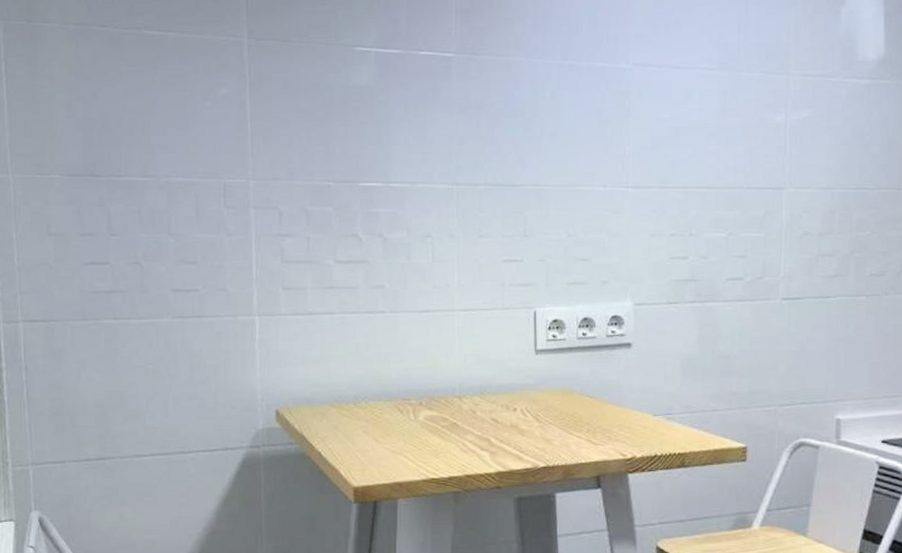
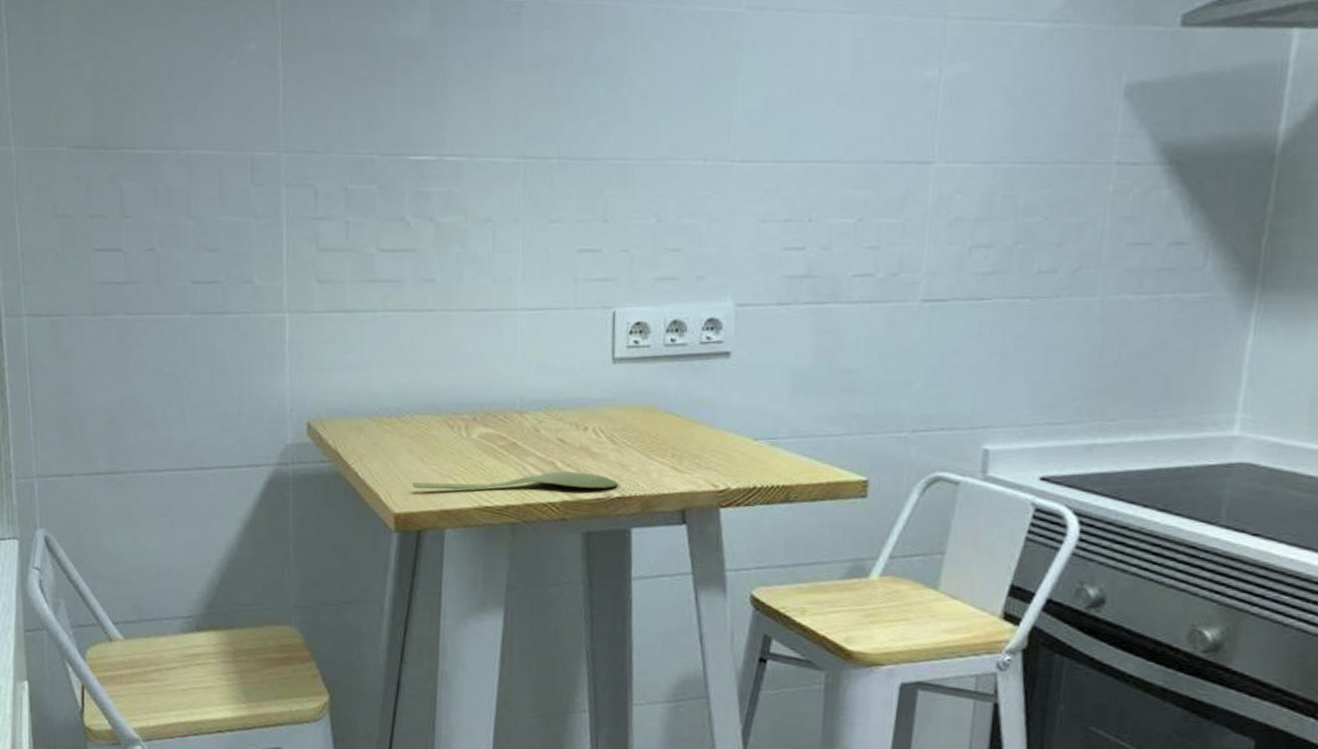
spoon: none [369,446,543,465] -> present [412,471,618,490]

